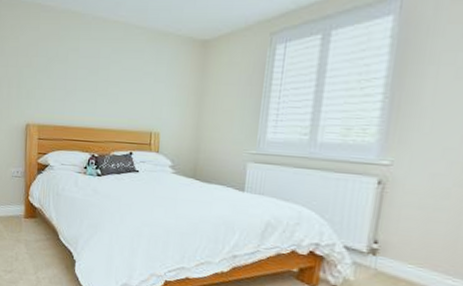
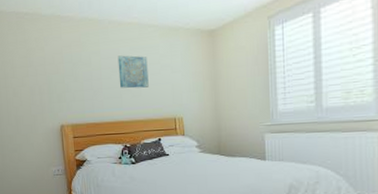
wall art: none [95,56,130,95] -> present [117,55,149,89]

